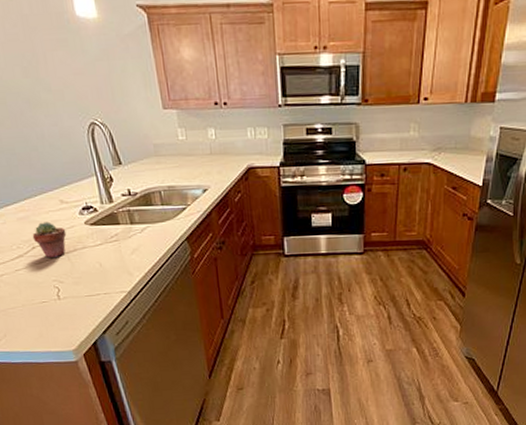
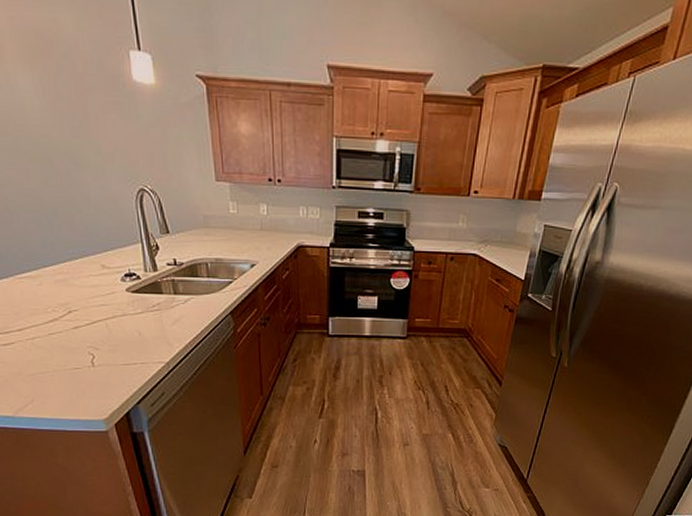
potted succulent: present [32,221,67,259] -> none [69,286,106,324]

